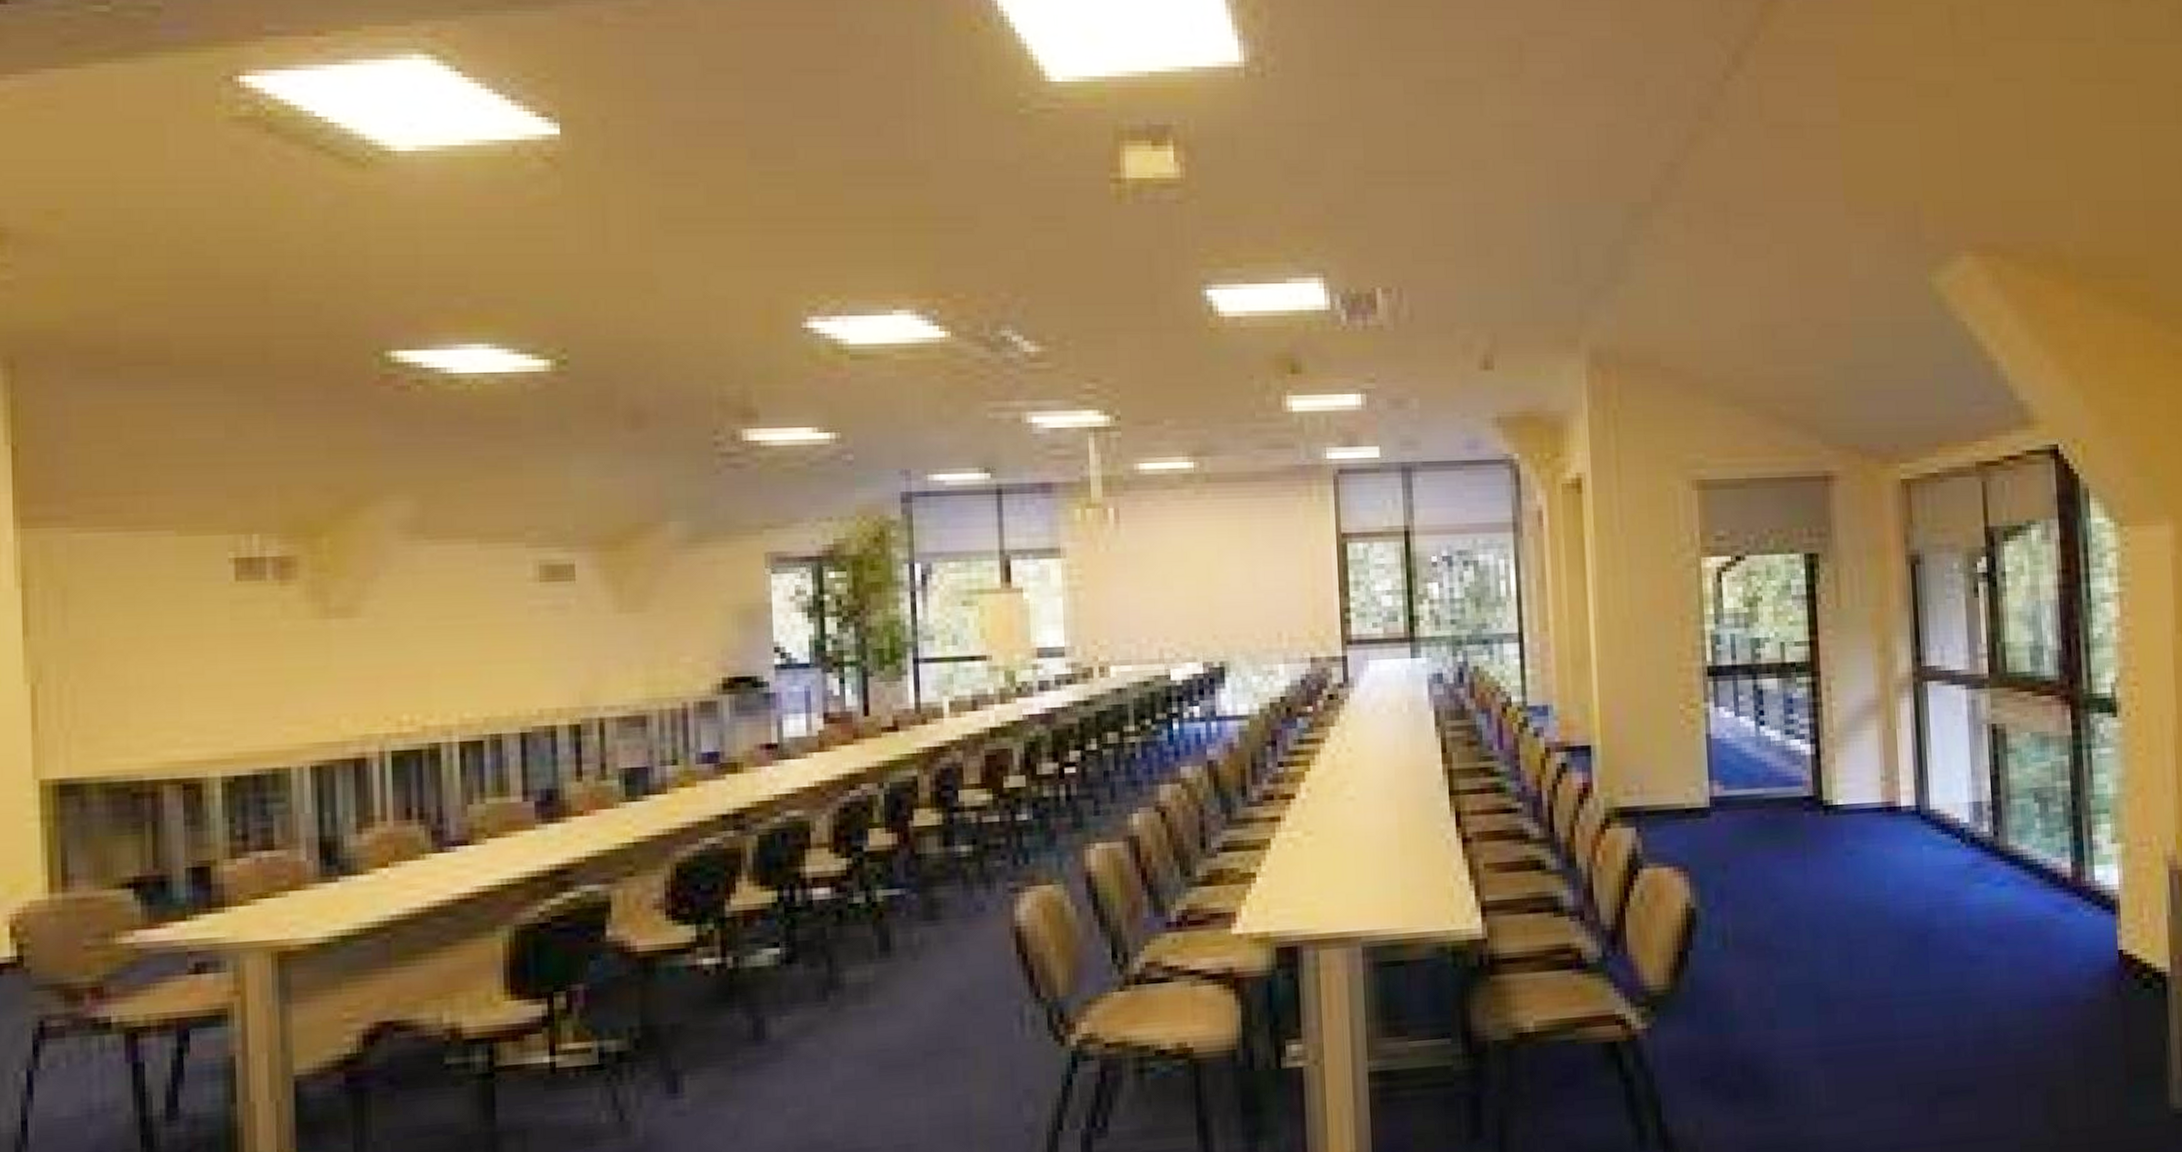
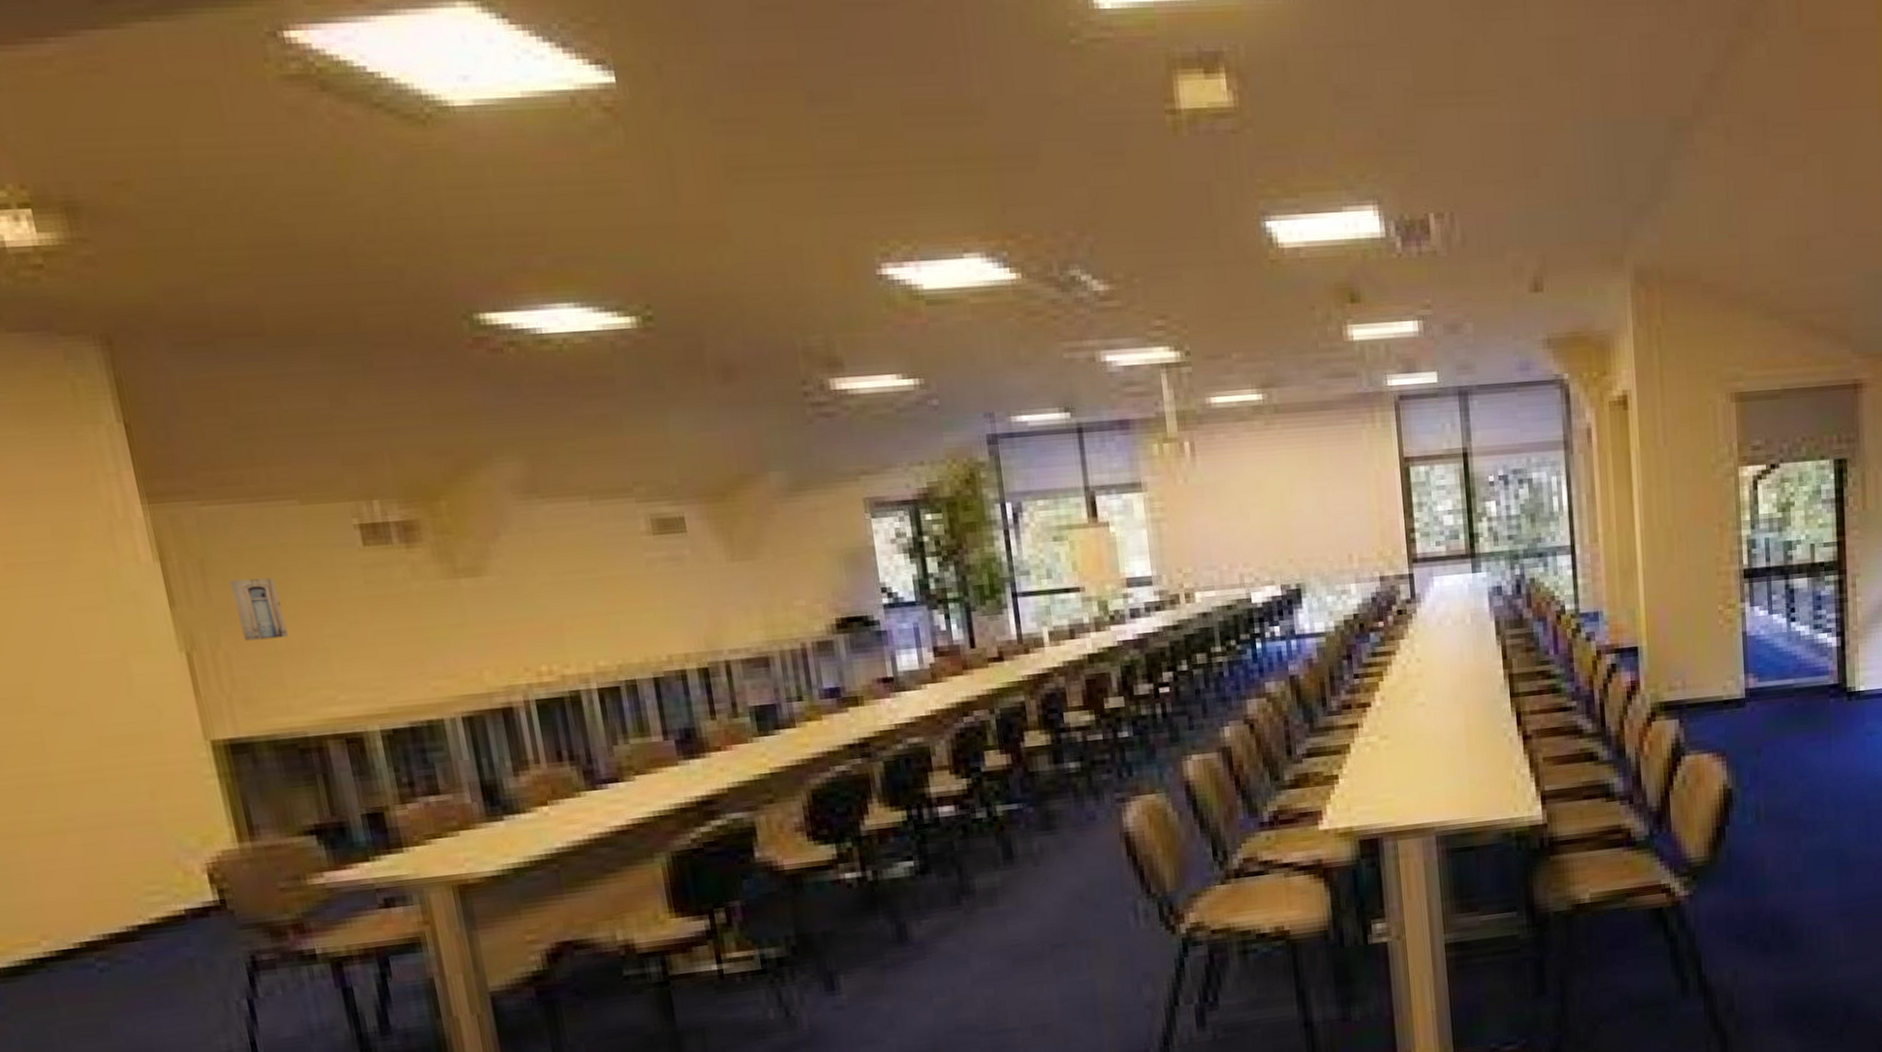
wall art: none [90,610,141,675] -> present [230,578,288,641]

